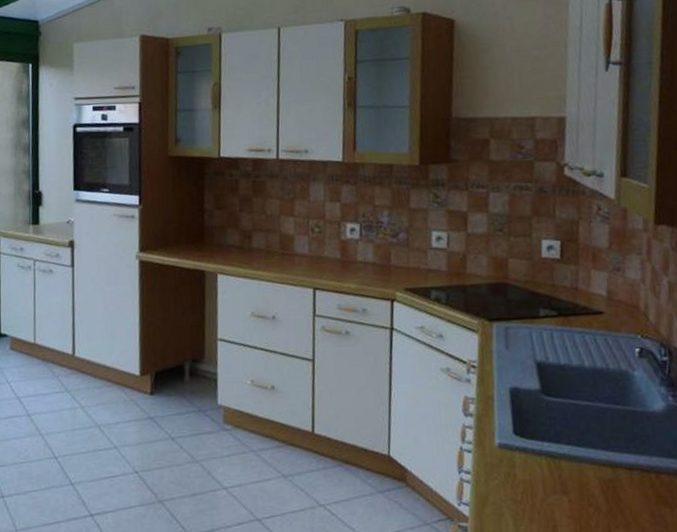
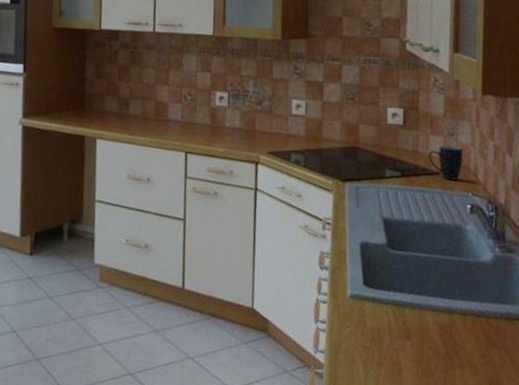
mug: none [589,281,632,321] -> present [428,145,464,181]

